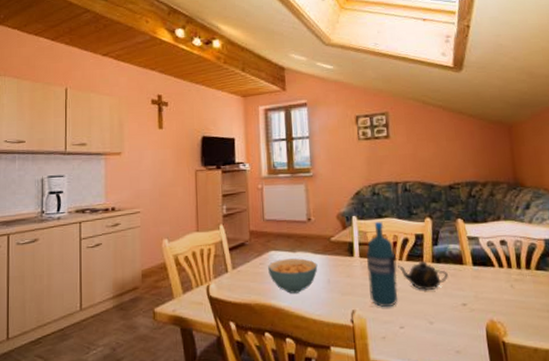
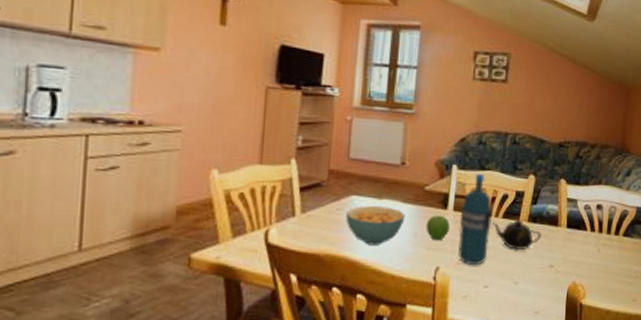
fruit: none [337,262,359,286] -> present [426,215,450,241]

